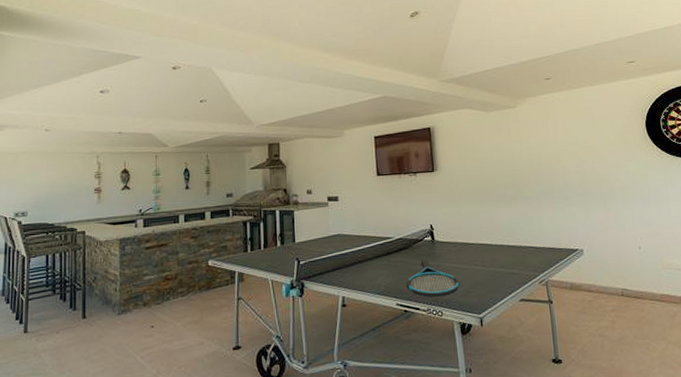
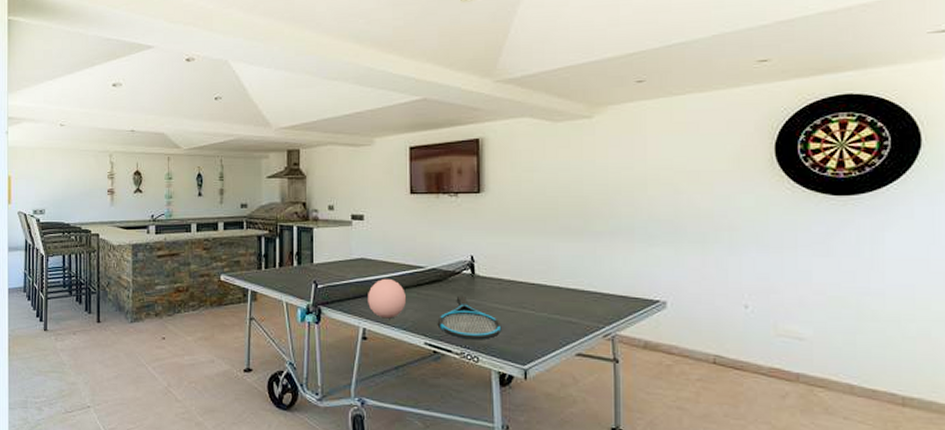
ball: none [345,250,378,286] -> present [368,278,406,319]

